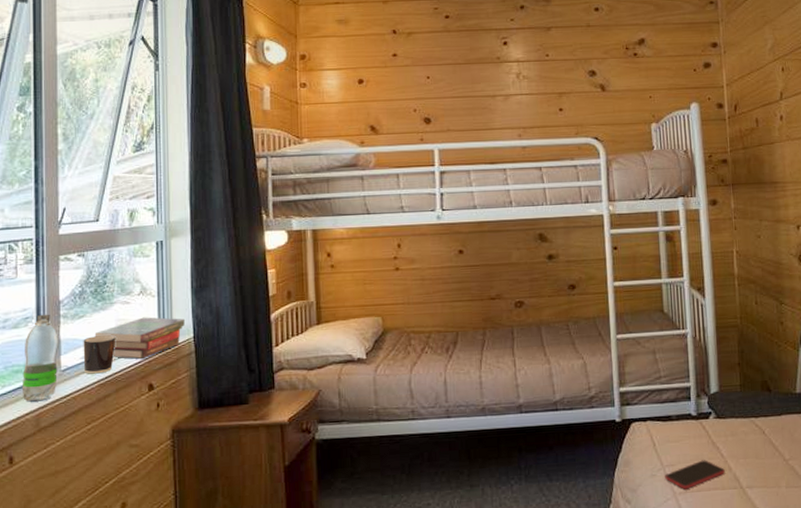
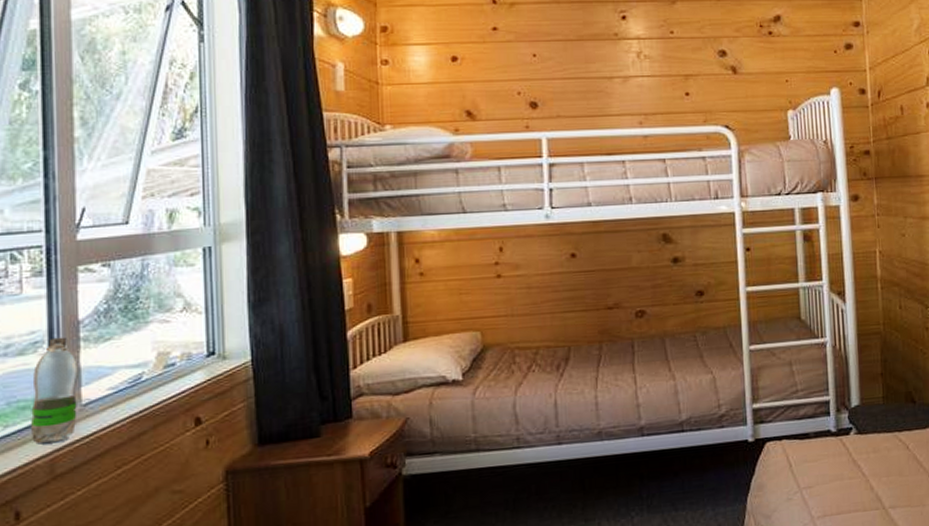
mug: present [83,335,116,374] -> none [110,360,153,409]
books: present [94,317,185,360] -> none [125,337,240,389]
smartphone: present [665,460,725,490] -> none [802,479,866,513]

